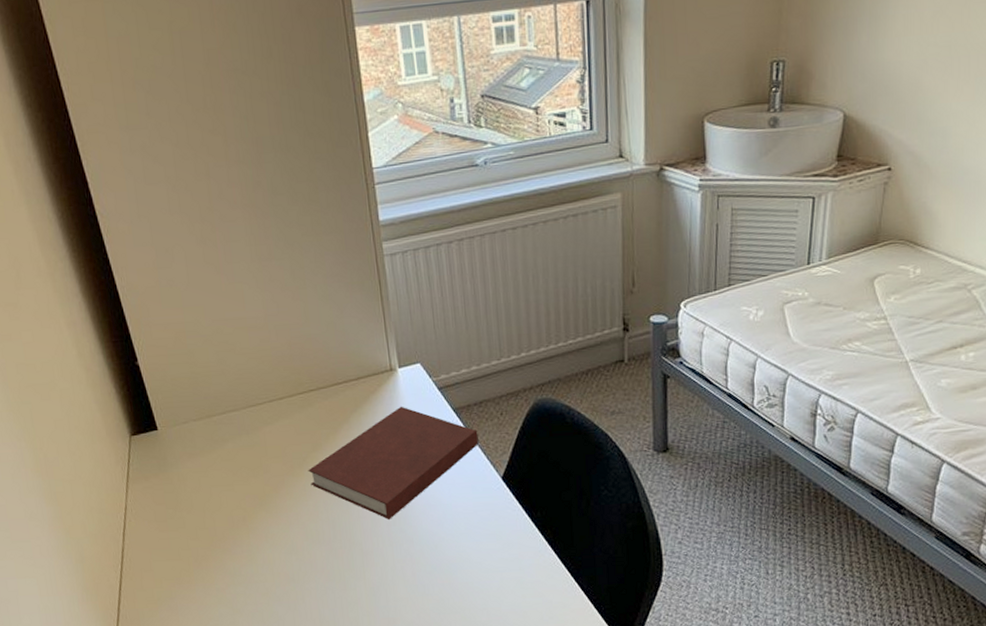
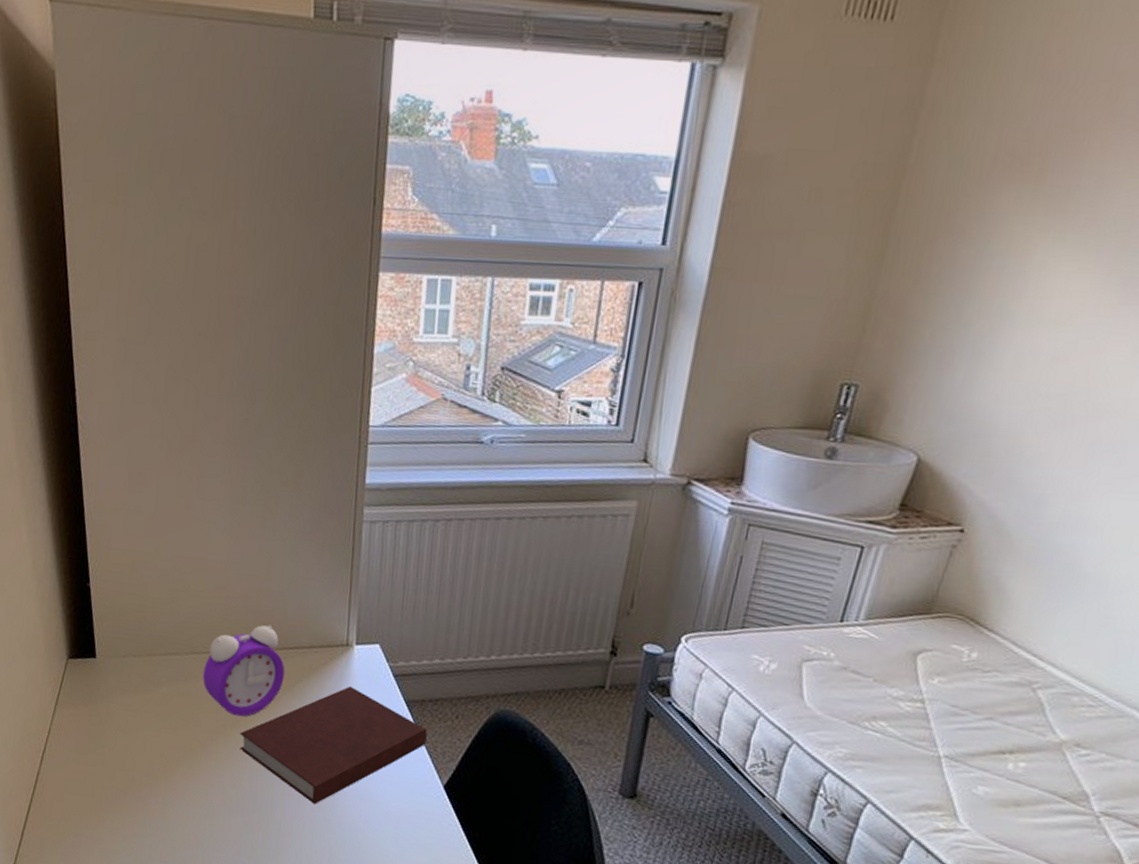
alarm clock: none [262,366,340,456] -> present [203,625,285,717]

